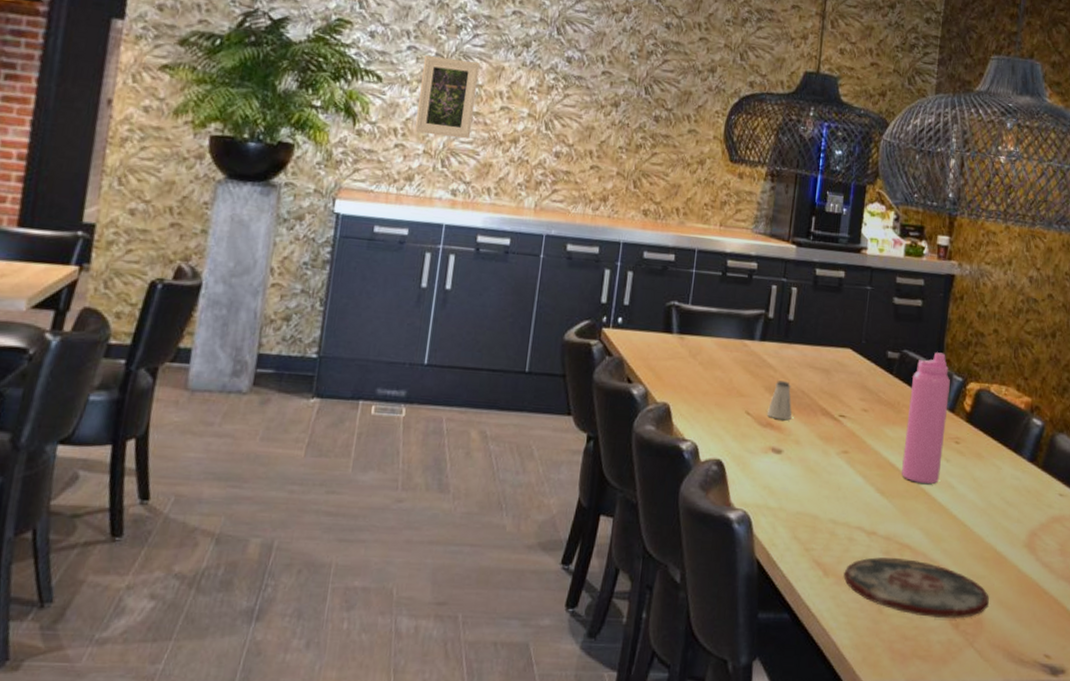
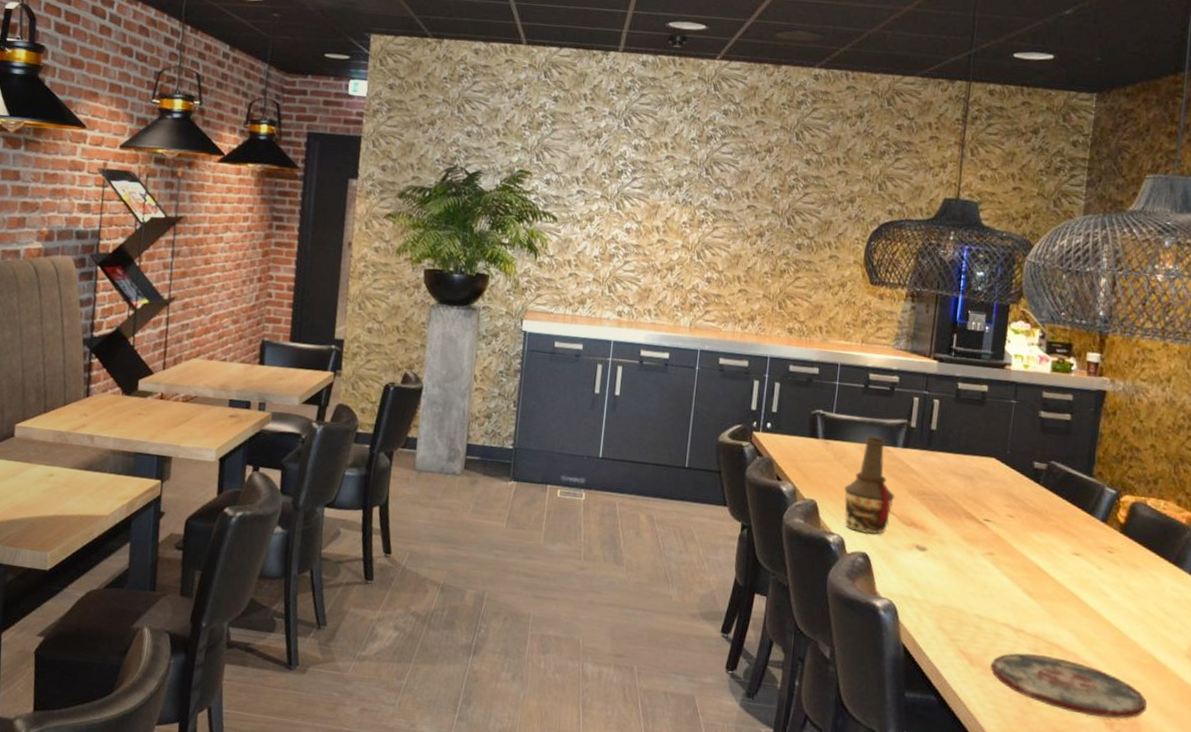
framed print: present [415,56,480,140] -> none [585,198,639,268]
bottle: none [698,327,752,439] -> present [844,434,895,535]
saltshaker: present [766,381,793,421] -> none [910,485,936,521]
water bottle: present [902,352,950,485] -> none [1050,464,1102,590]

